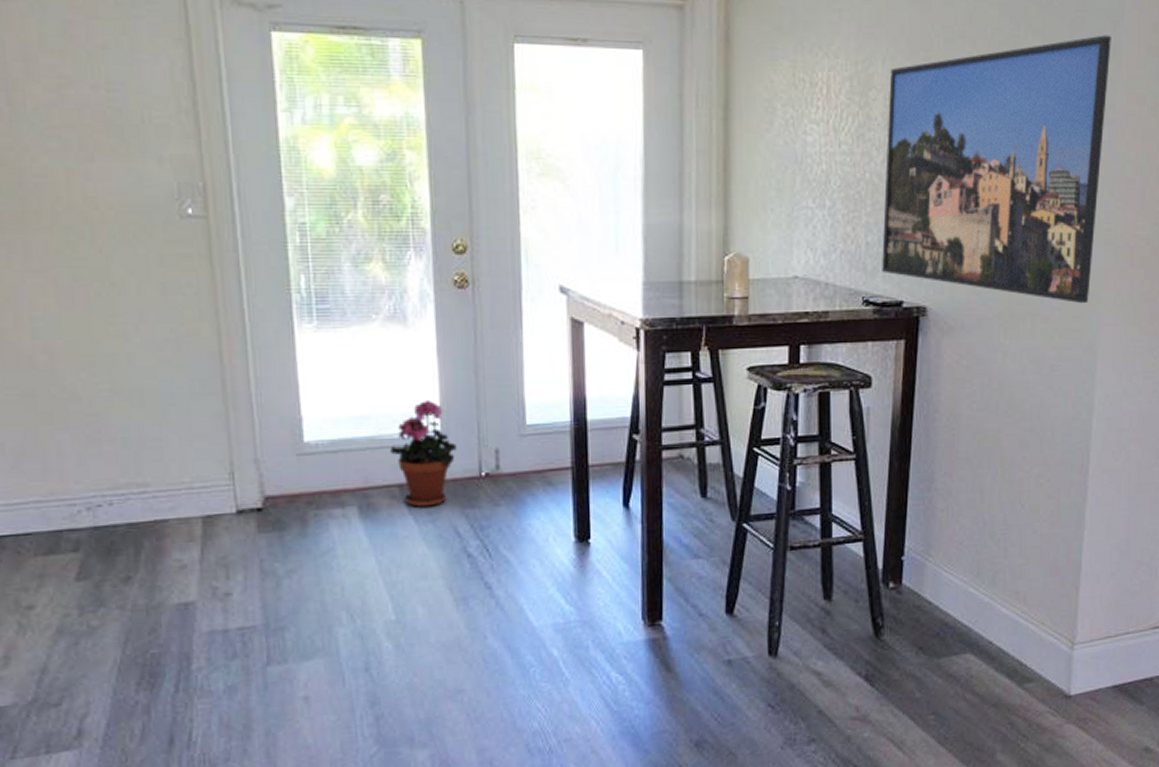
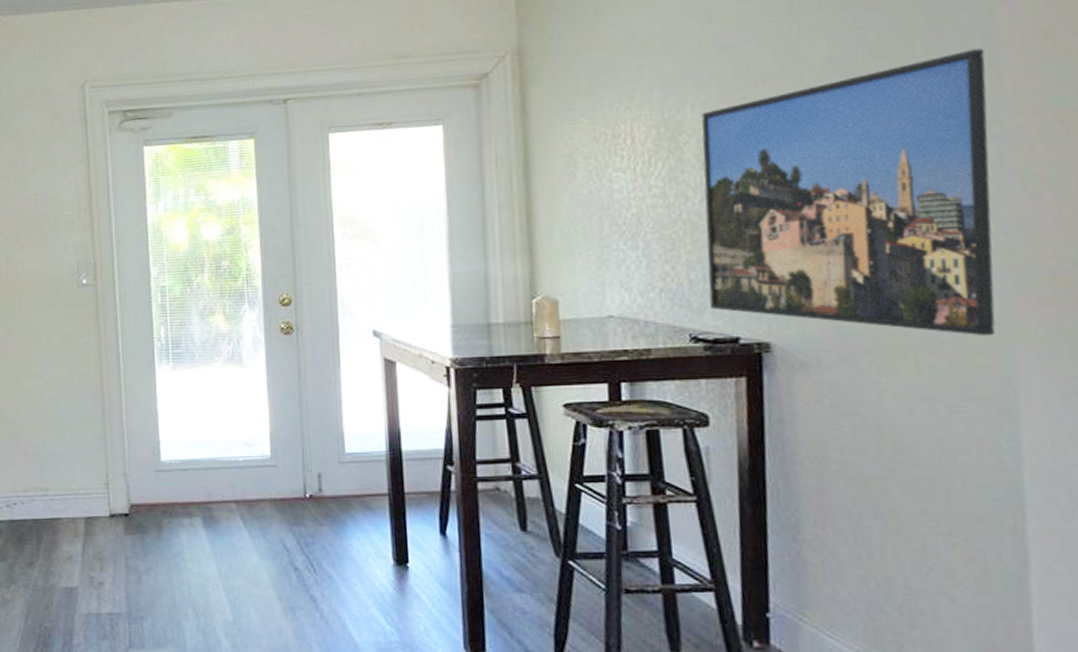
potted plant: present [390,399,457,507] -> none [229,428,284,522]

